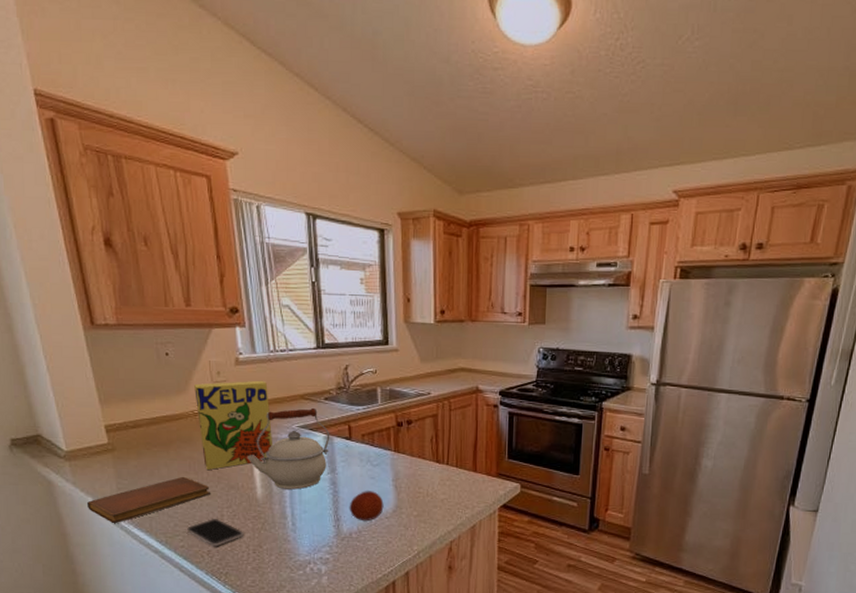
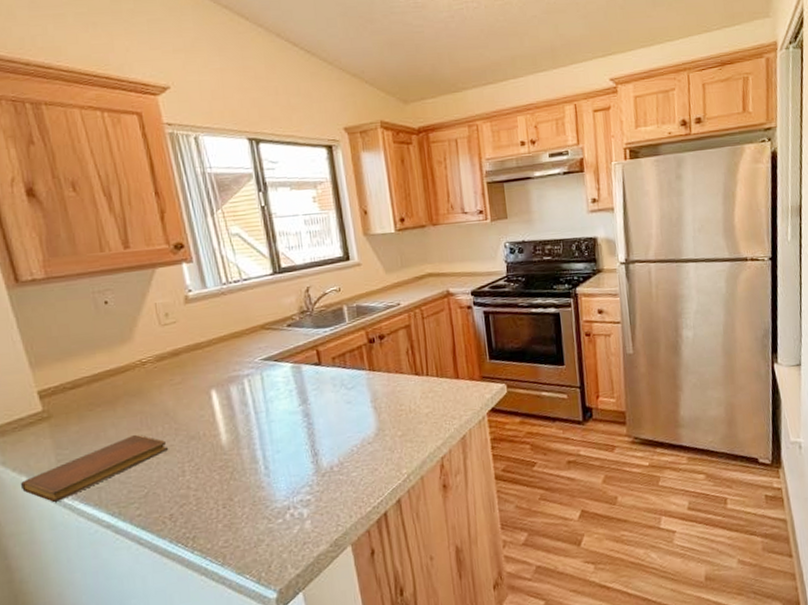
smartphone: present [187,518,244,547] -> none [144,476,211,509]
cereal box: present [194,380,273,470] -> none [140,315,236,422]
kettle: present [247,407,330,490] -> none [207,336,298,431]
fruit: present [349,491,384,522] -> none [326,416,365,452]

